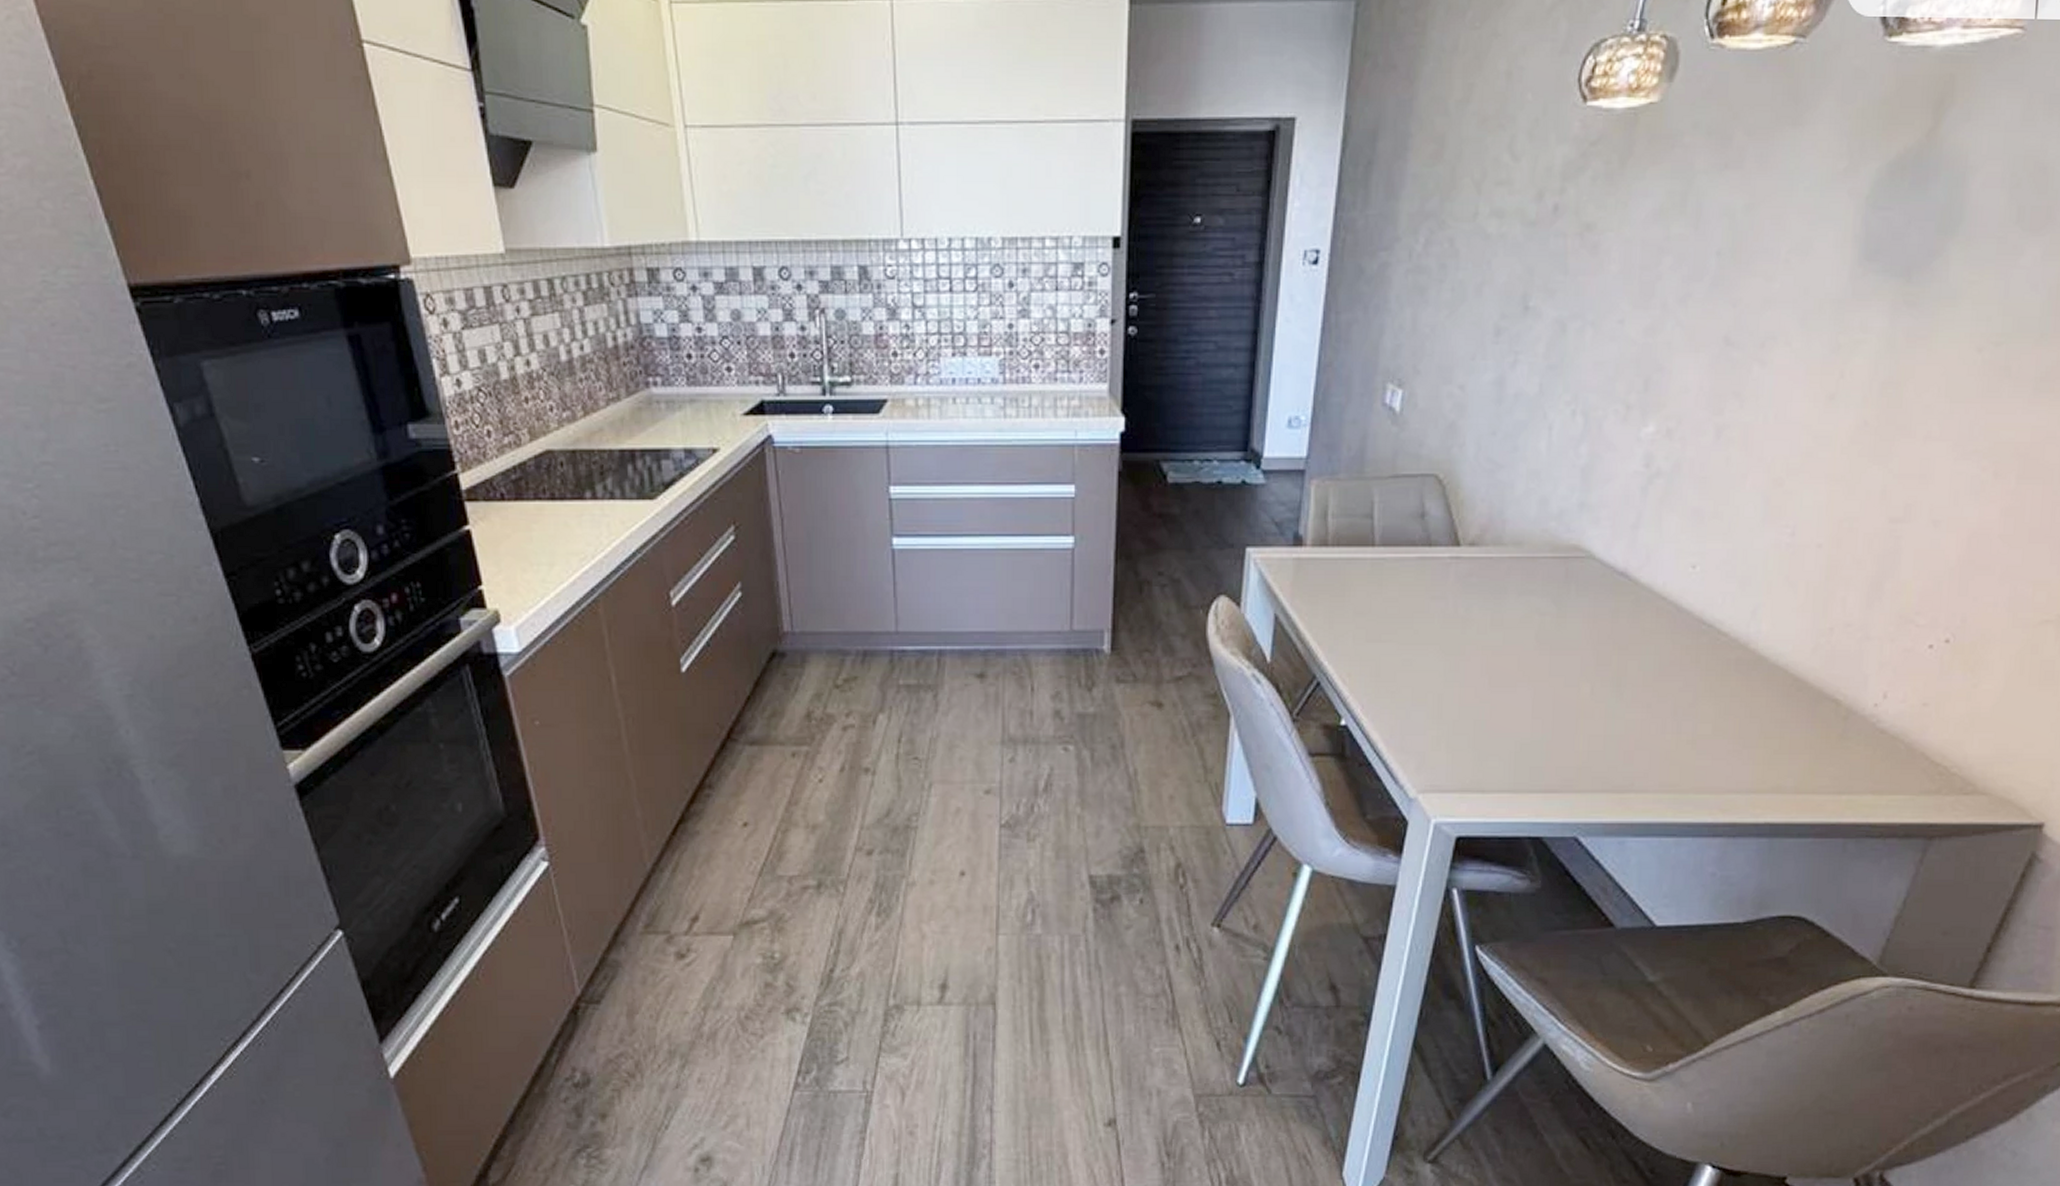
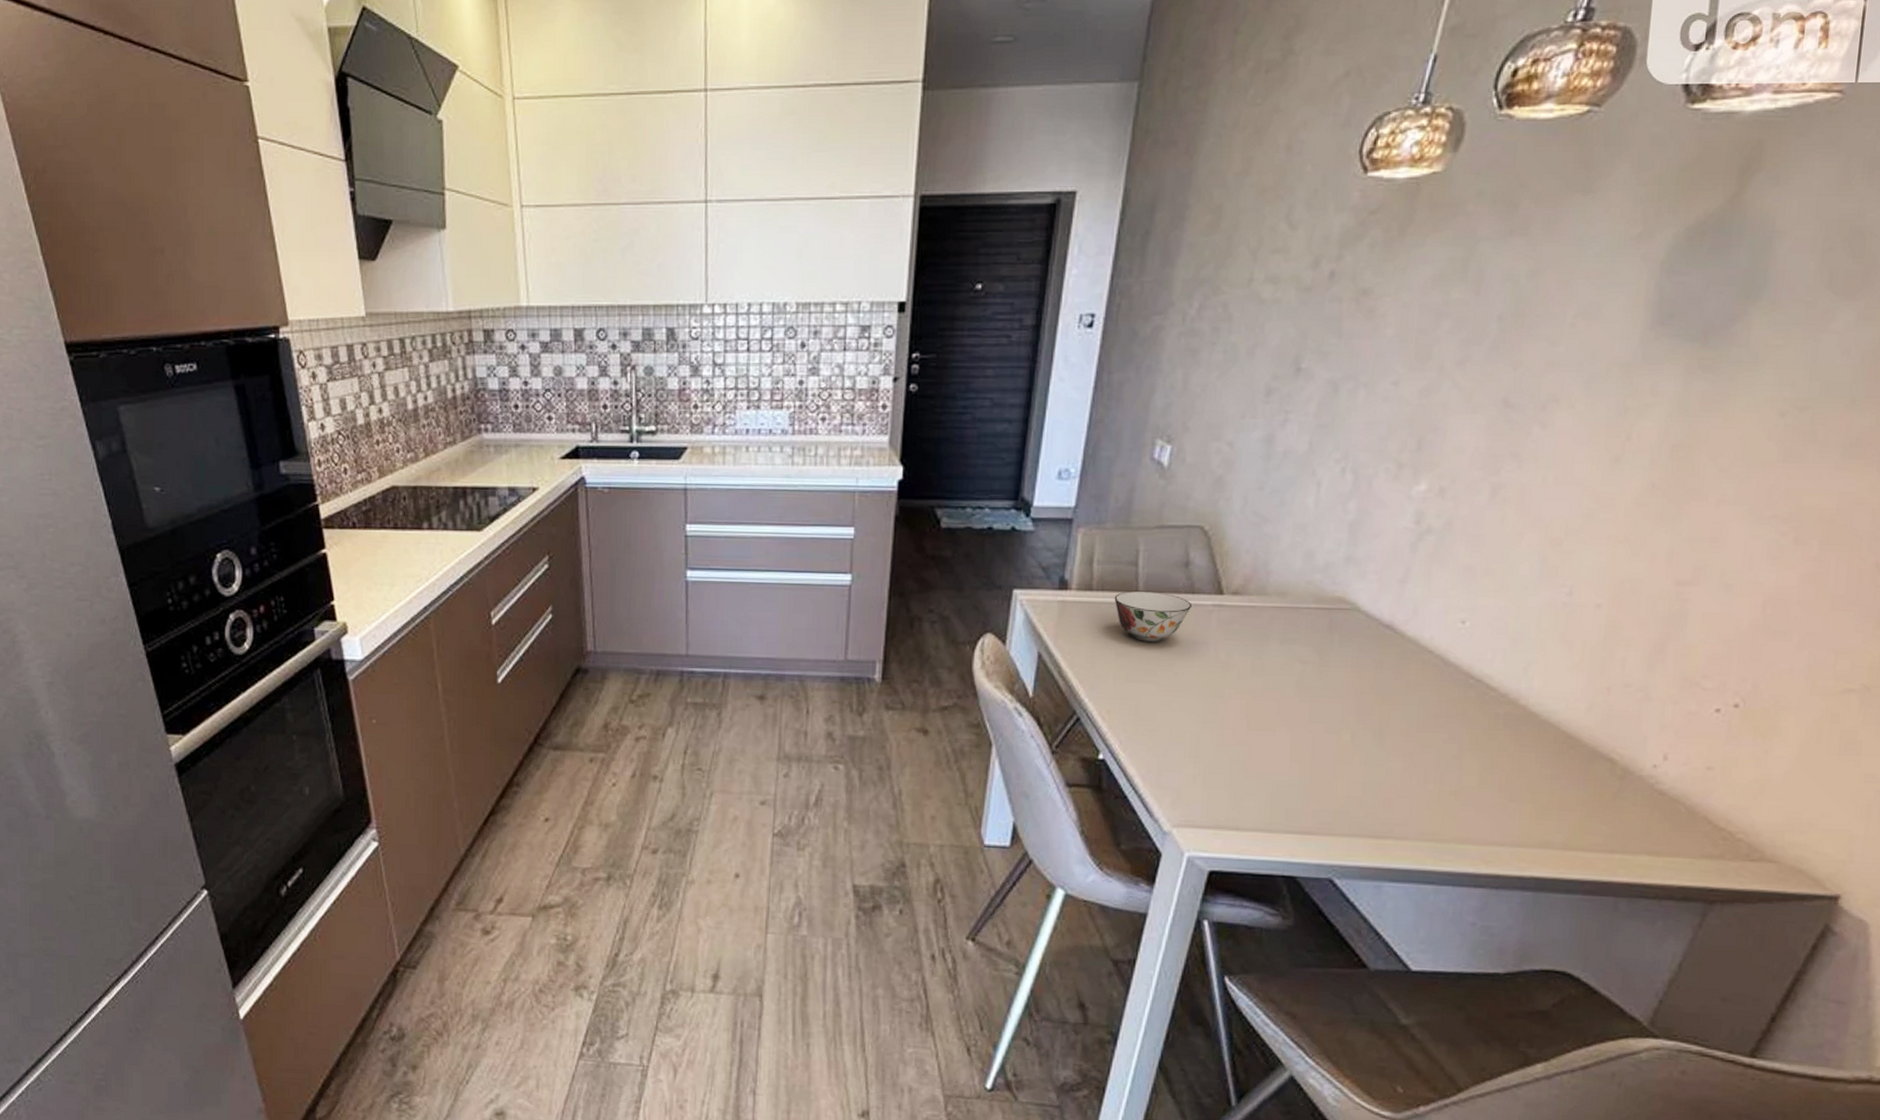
soup bowl: none [1350,544,1429,599] -> present [1114,590,1192,642]

